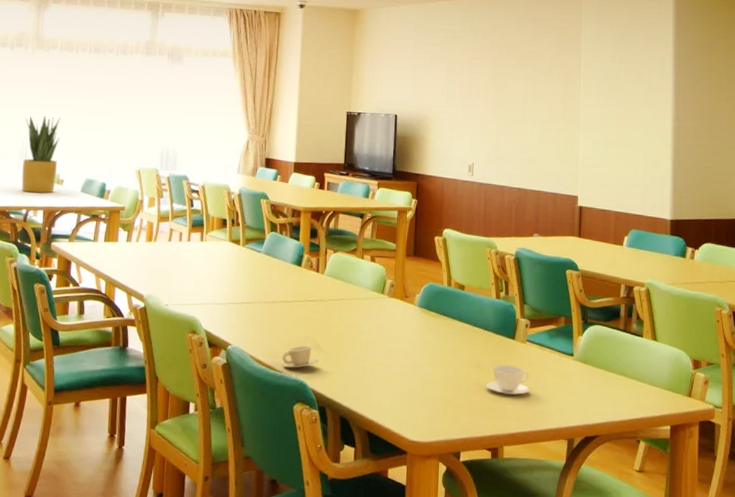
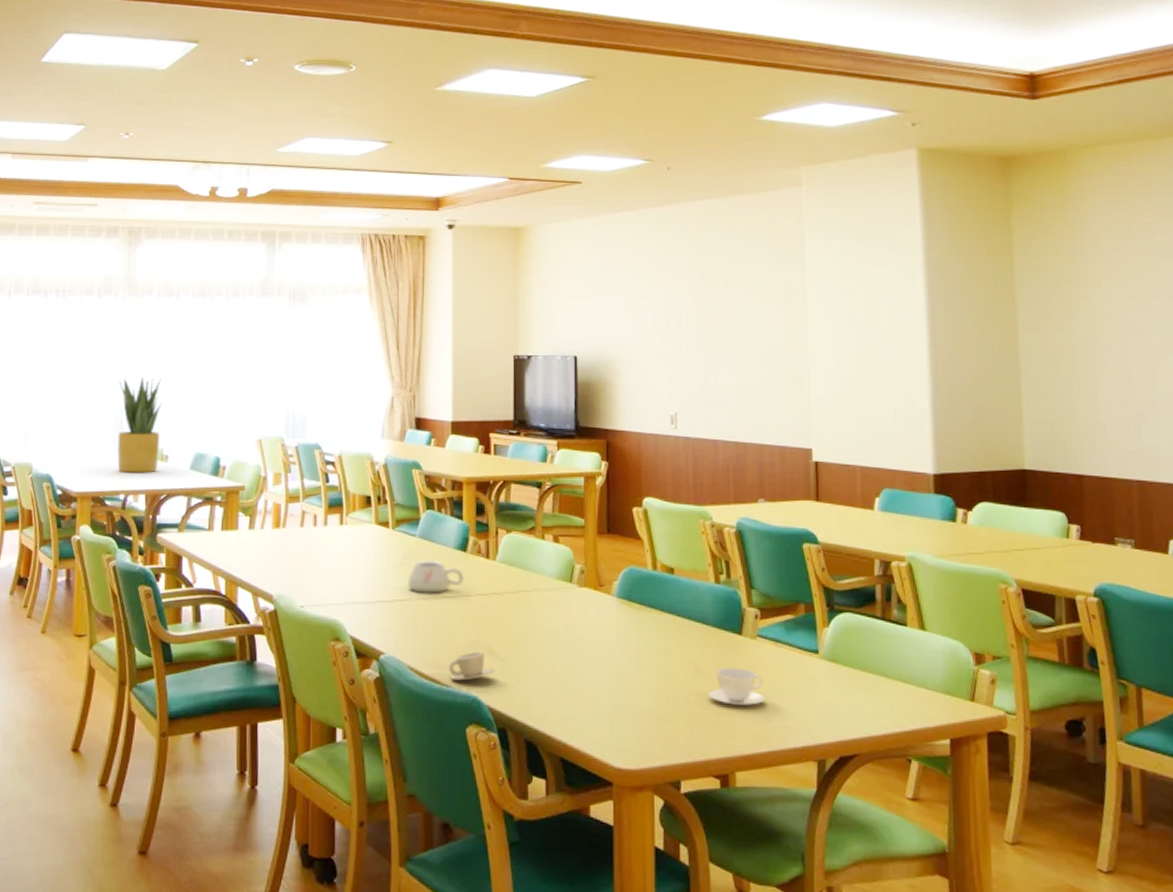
cup: none [252,271,298,298] -> present [407,559,464,593]

